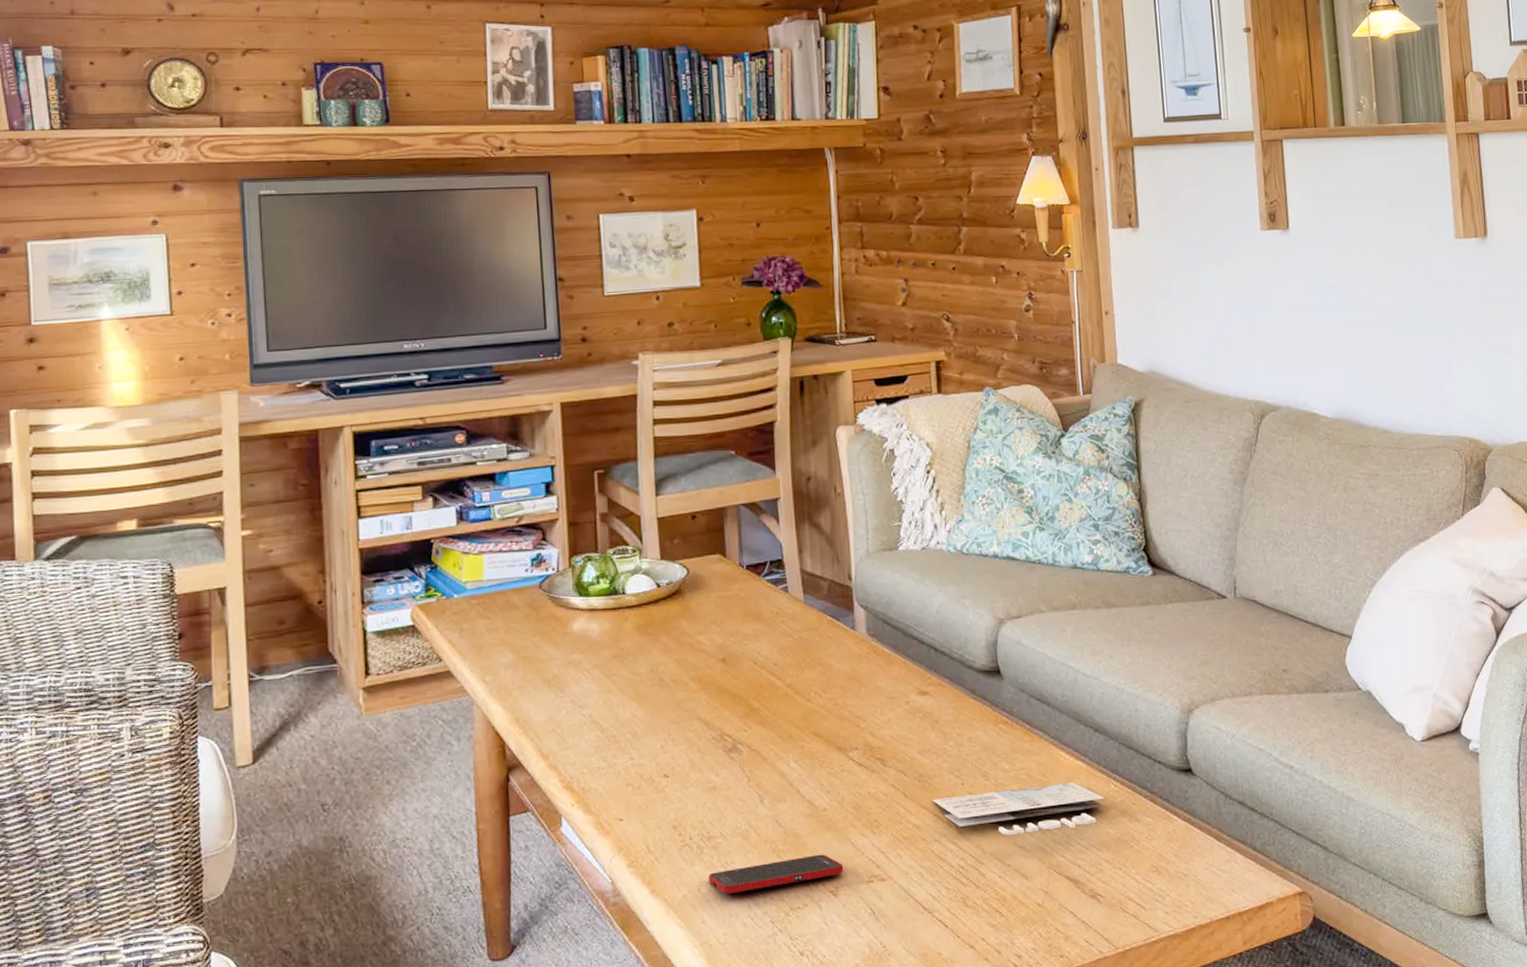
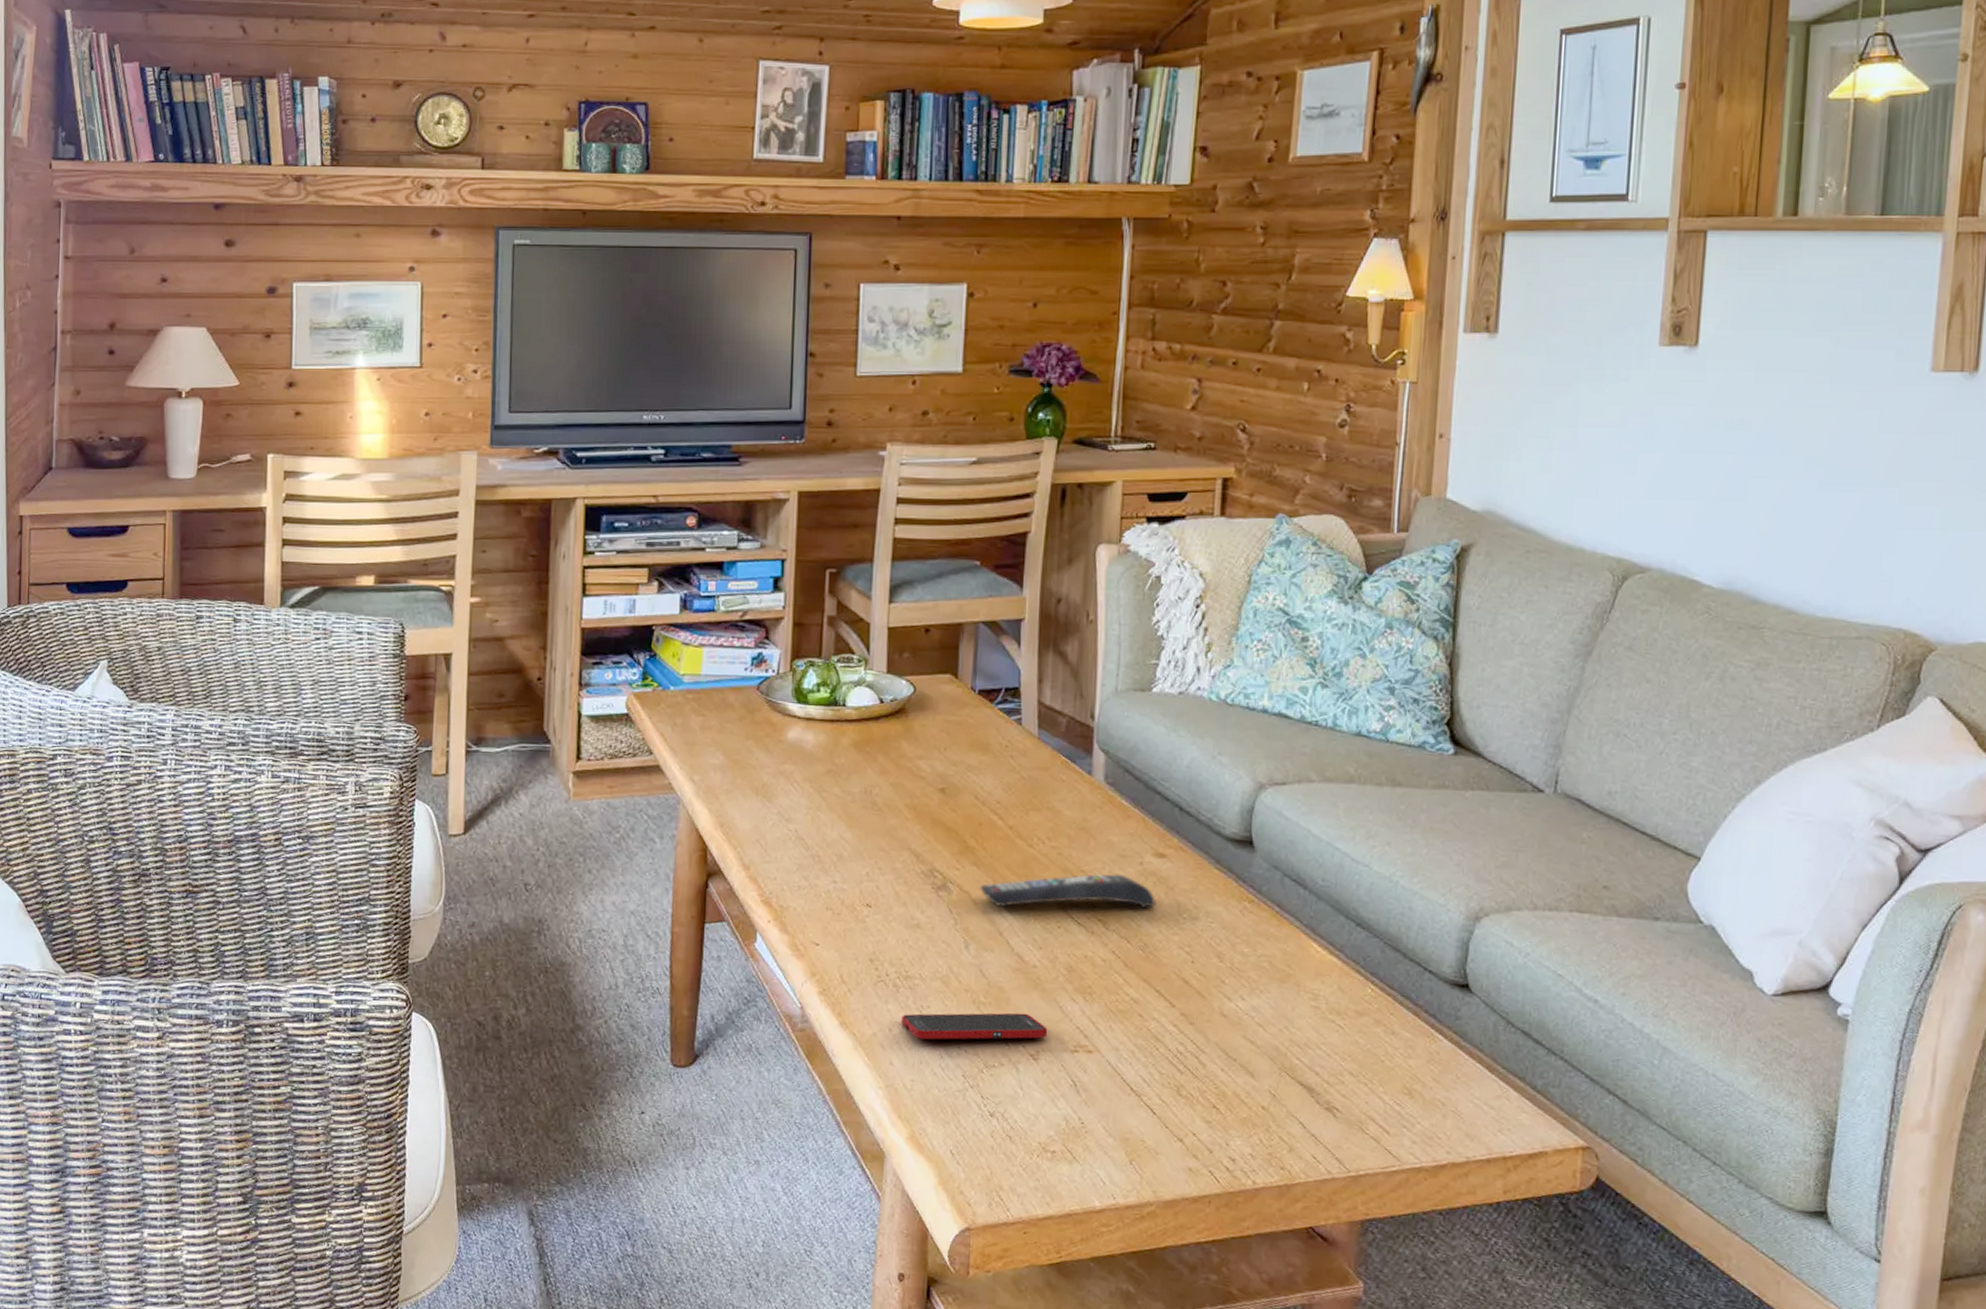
remote control: none [767,715,925,760] -> present [980,874,1157,909]
magazine: present [932,782,1105,835] -> none [1156,973,1358,1031]

